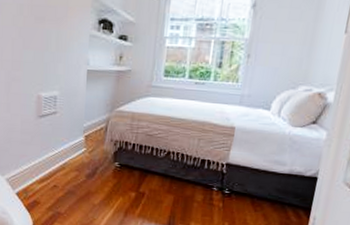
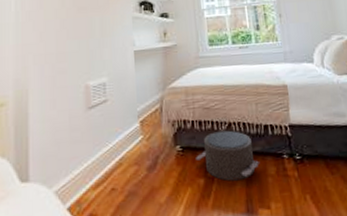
pouf: none [131,156,189,200] -> present [196,130,259,181]

